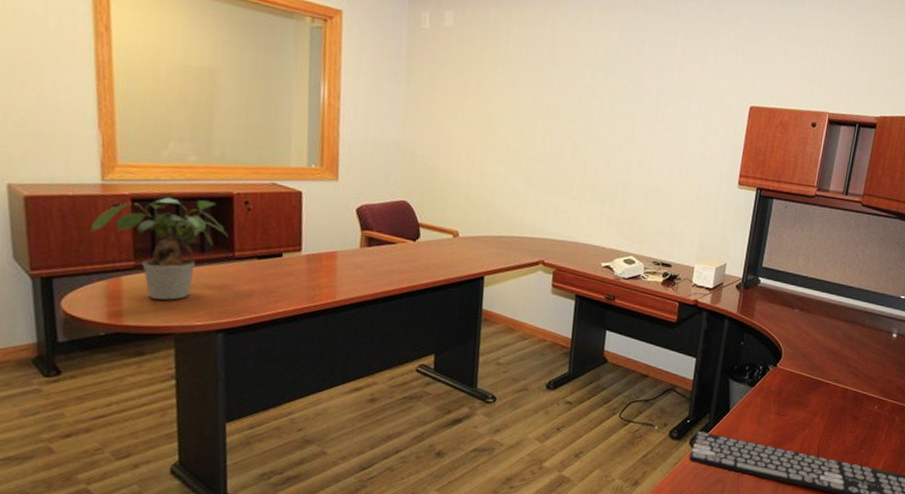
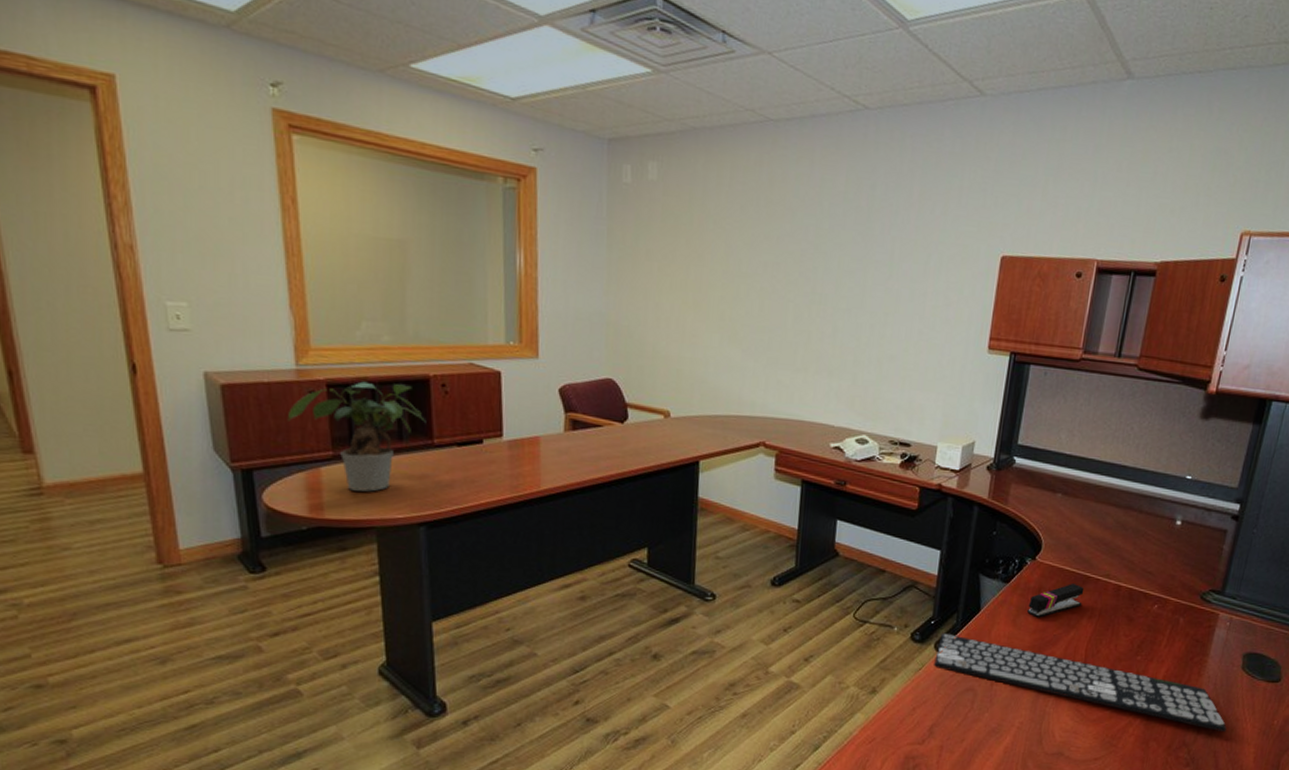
stapler: none [769,387,817,417] -> present [1027,584,1085,618]

